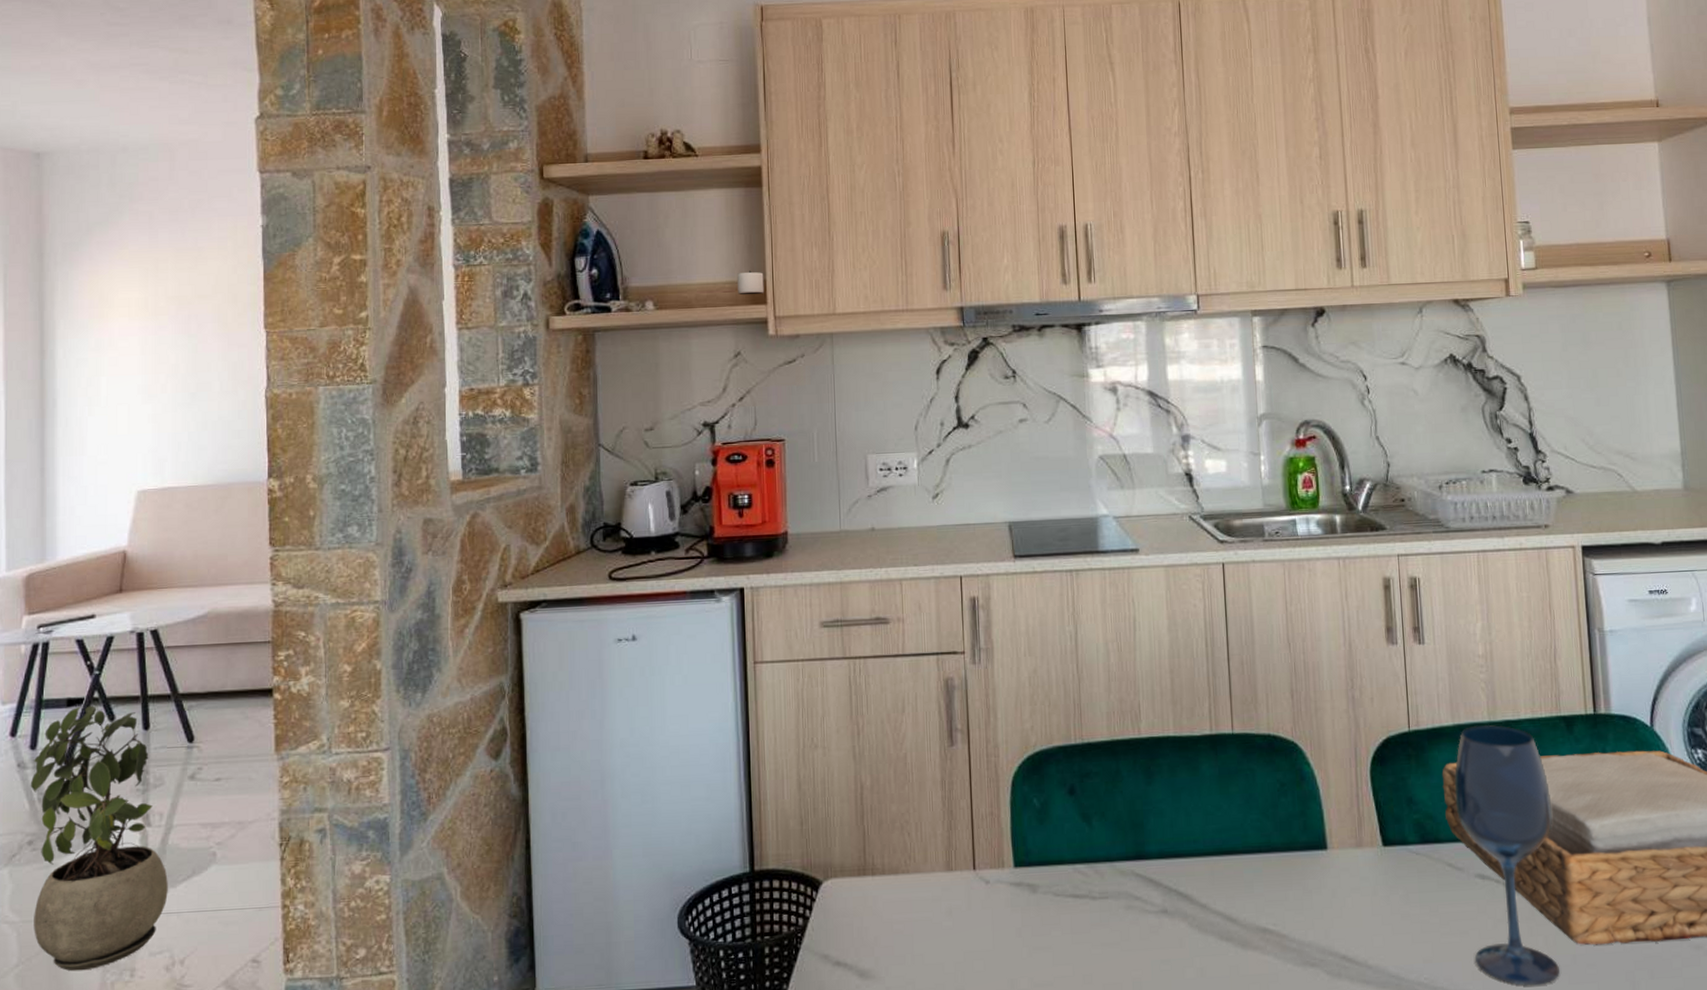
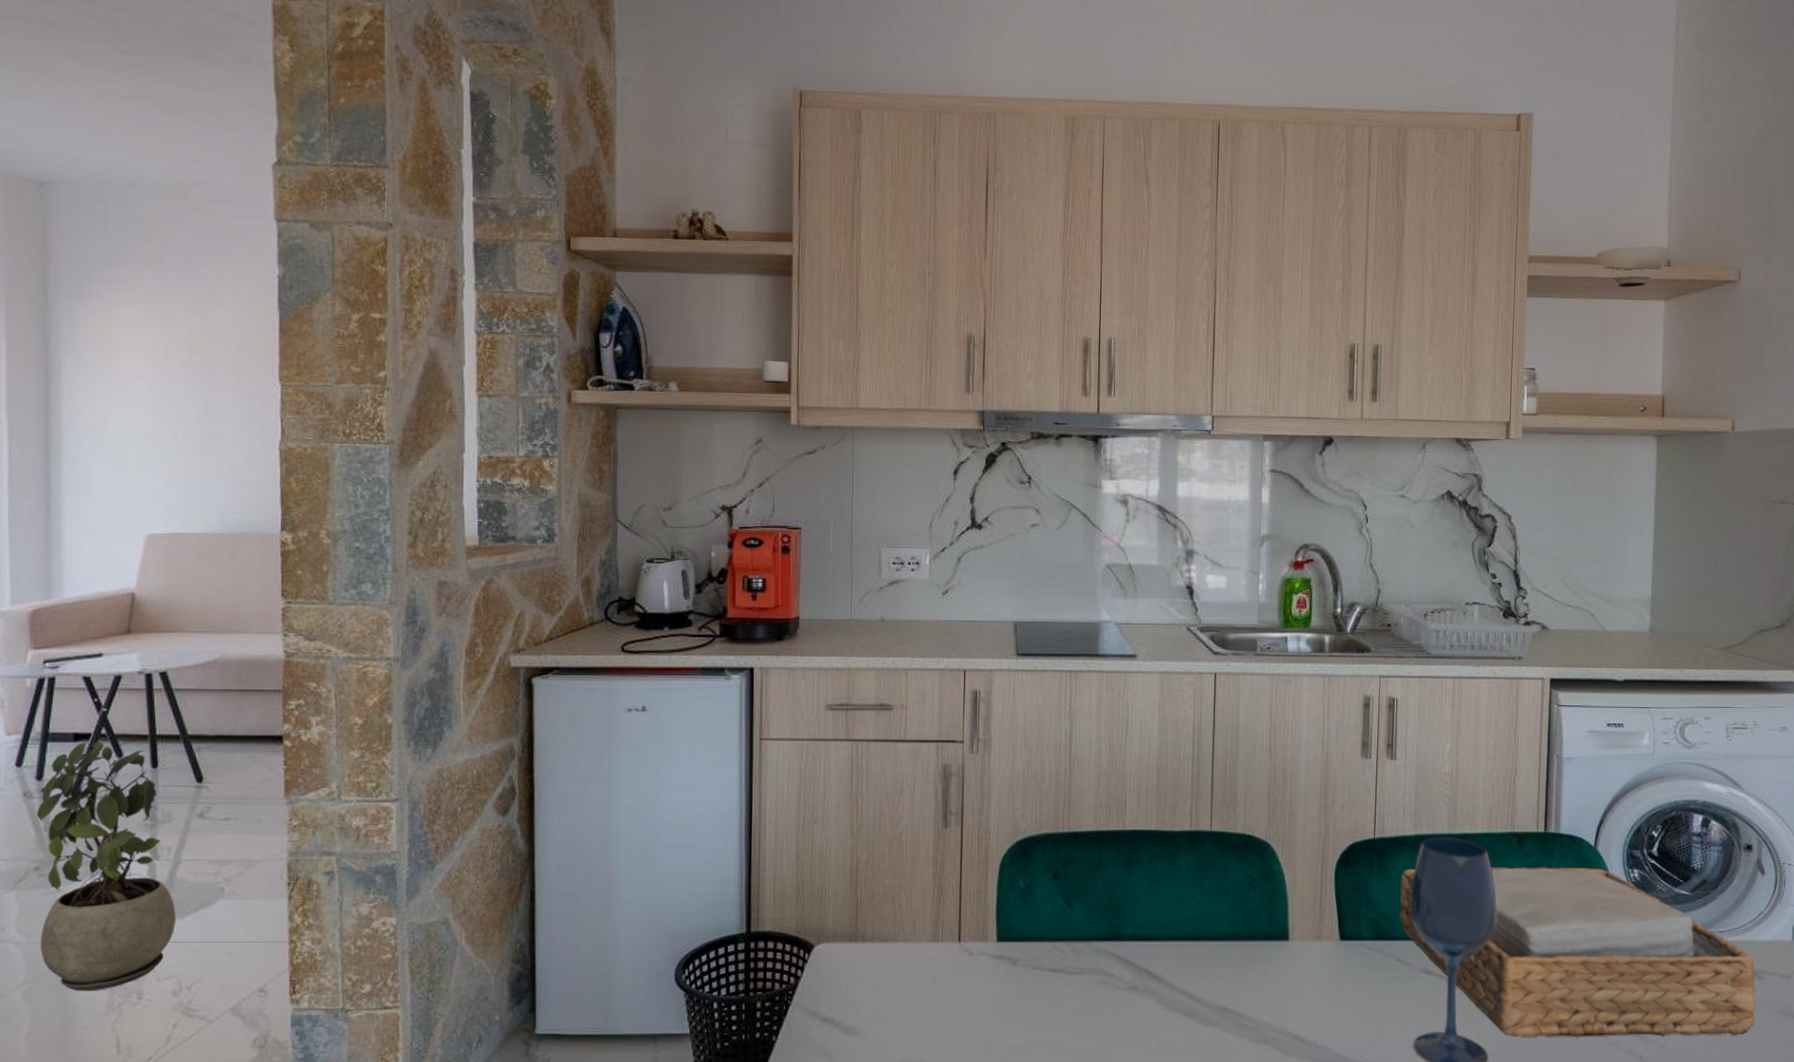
bowl: none [1580,86,1658,132] -> present [1596,244,1671,288]

